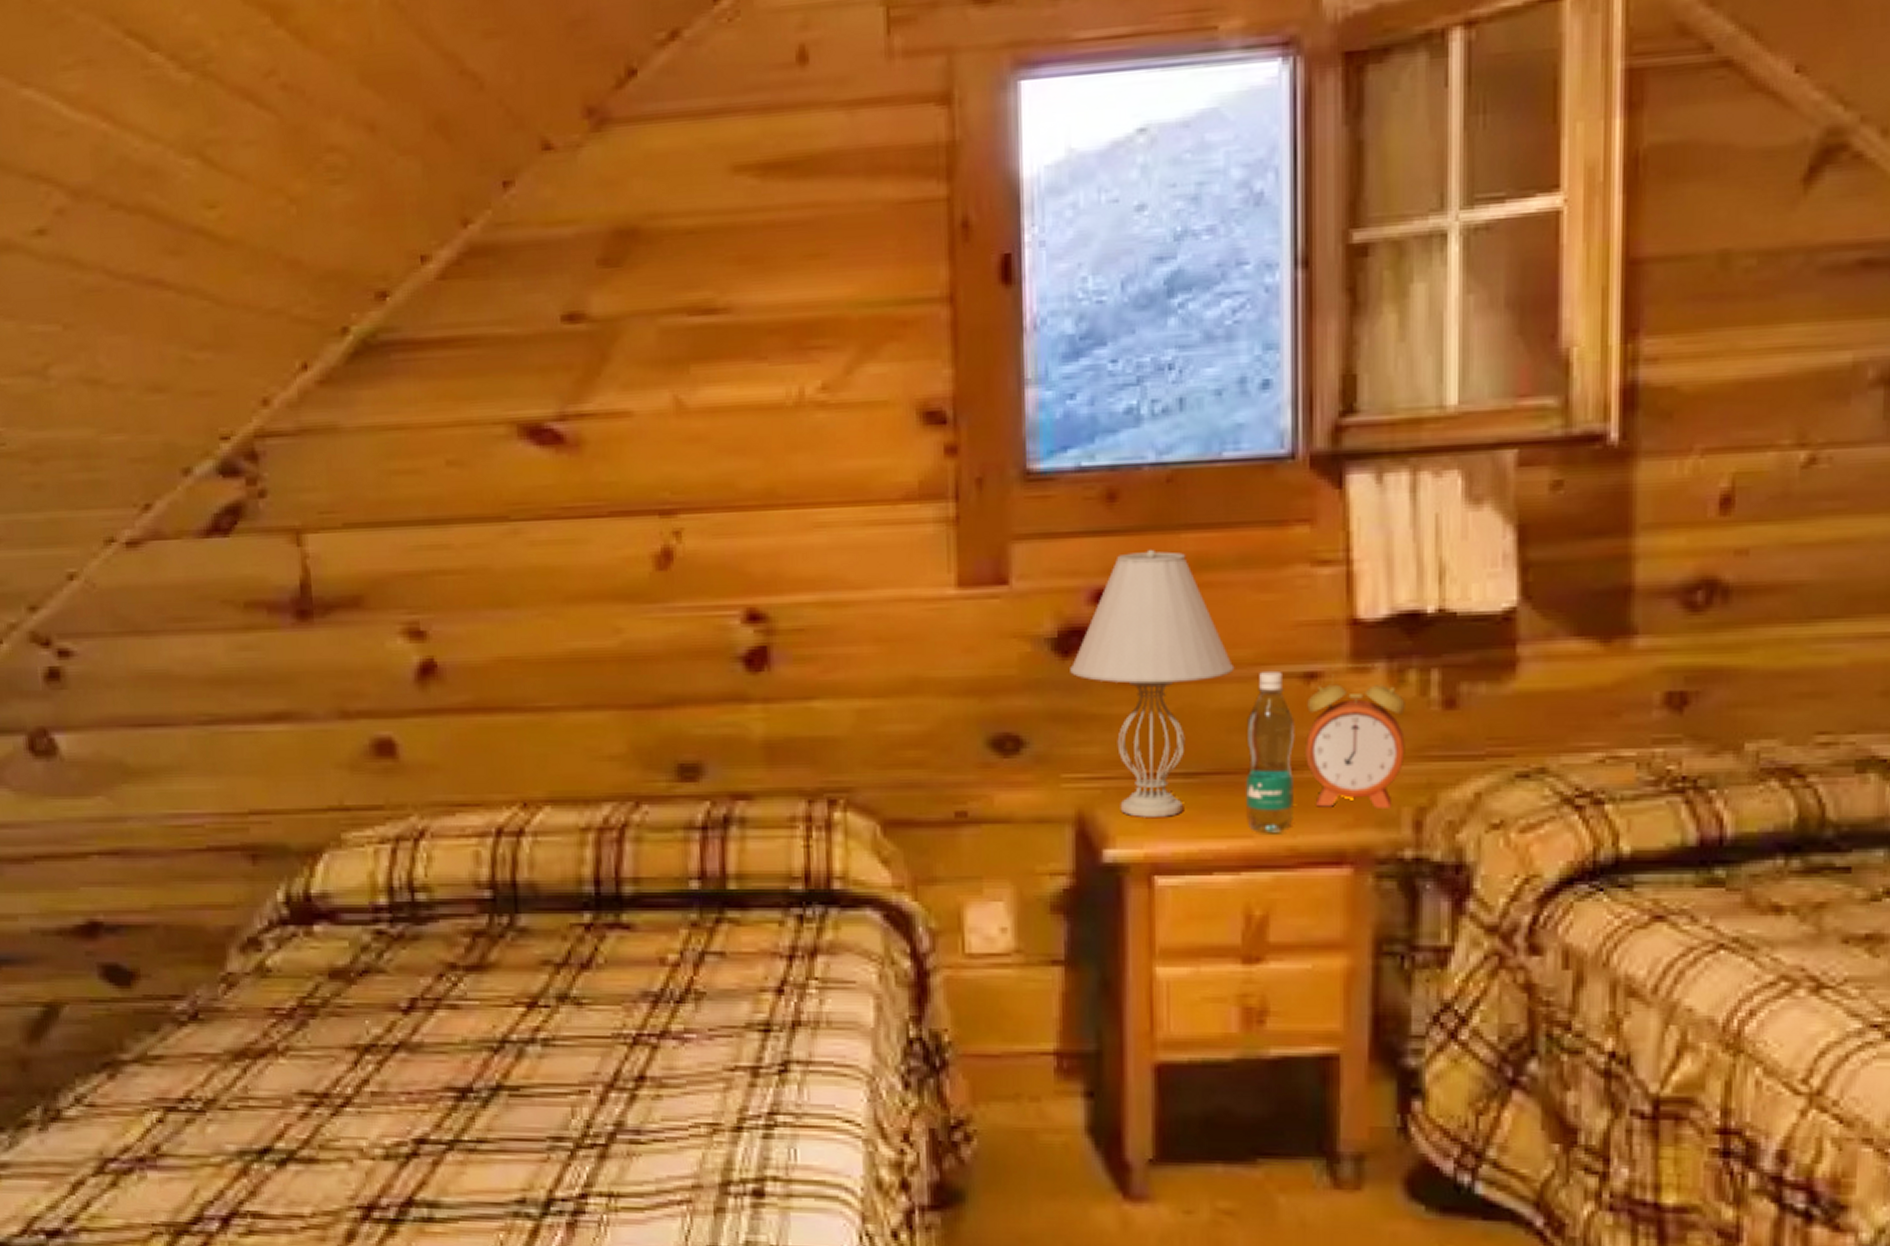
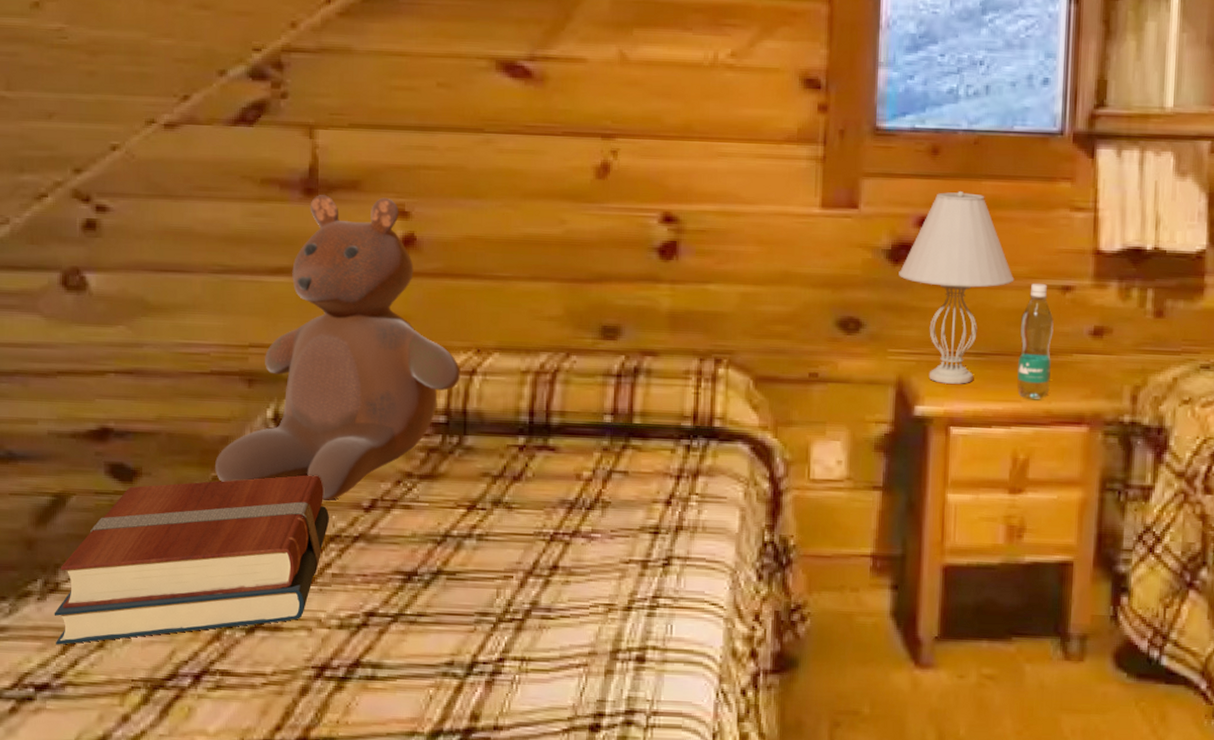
books: none [58,970,362,1184] -> present [54,475,329,645]
teddy bear: none [222,615,506,1001] -> present [215,195,461,500]
alarm clock: present [1305,664,1405,808] -> none [1060,281,1129,386]

